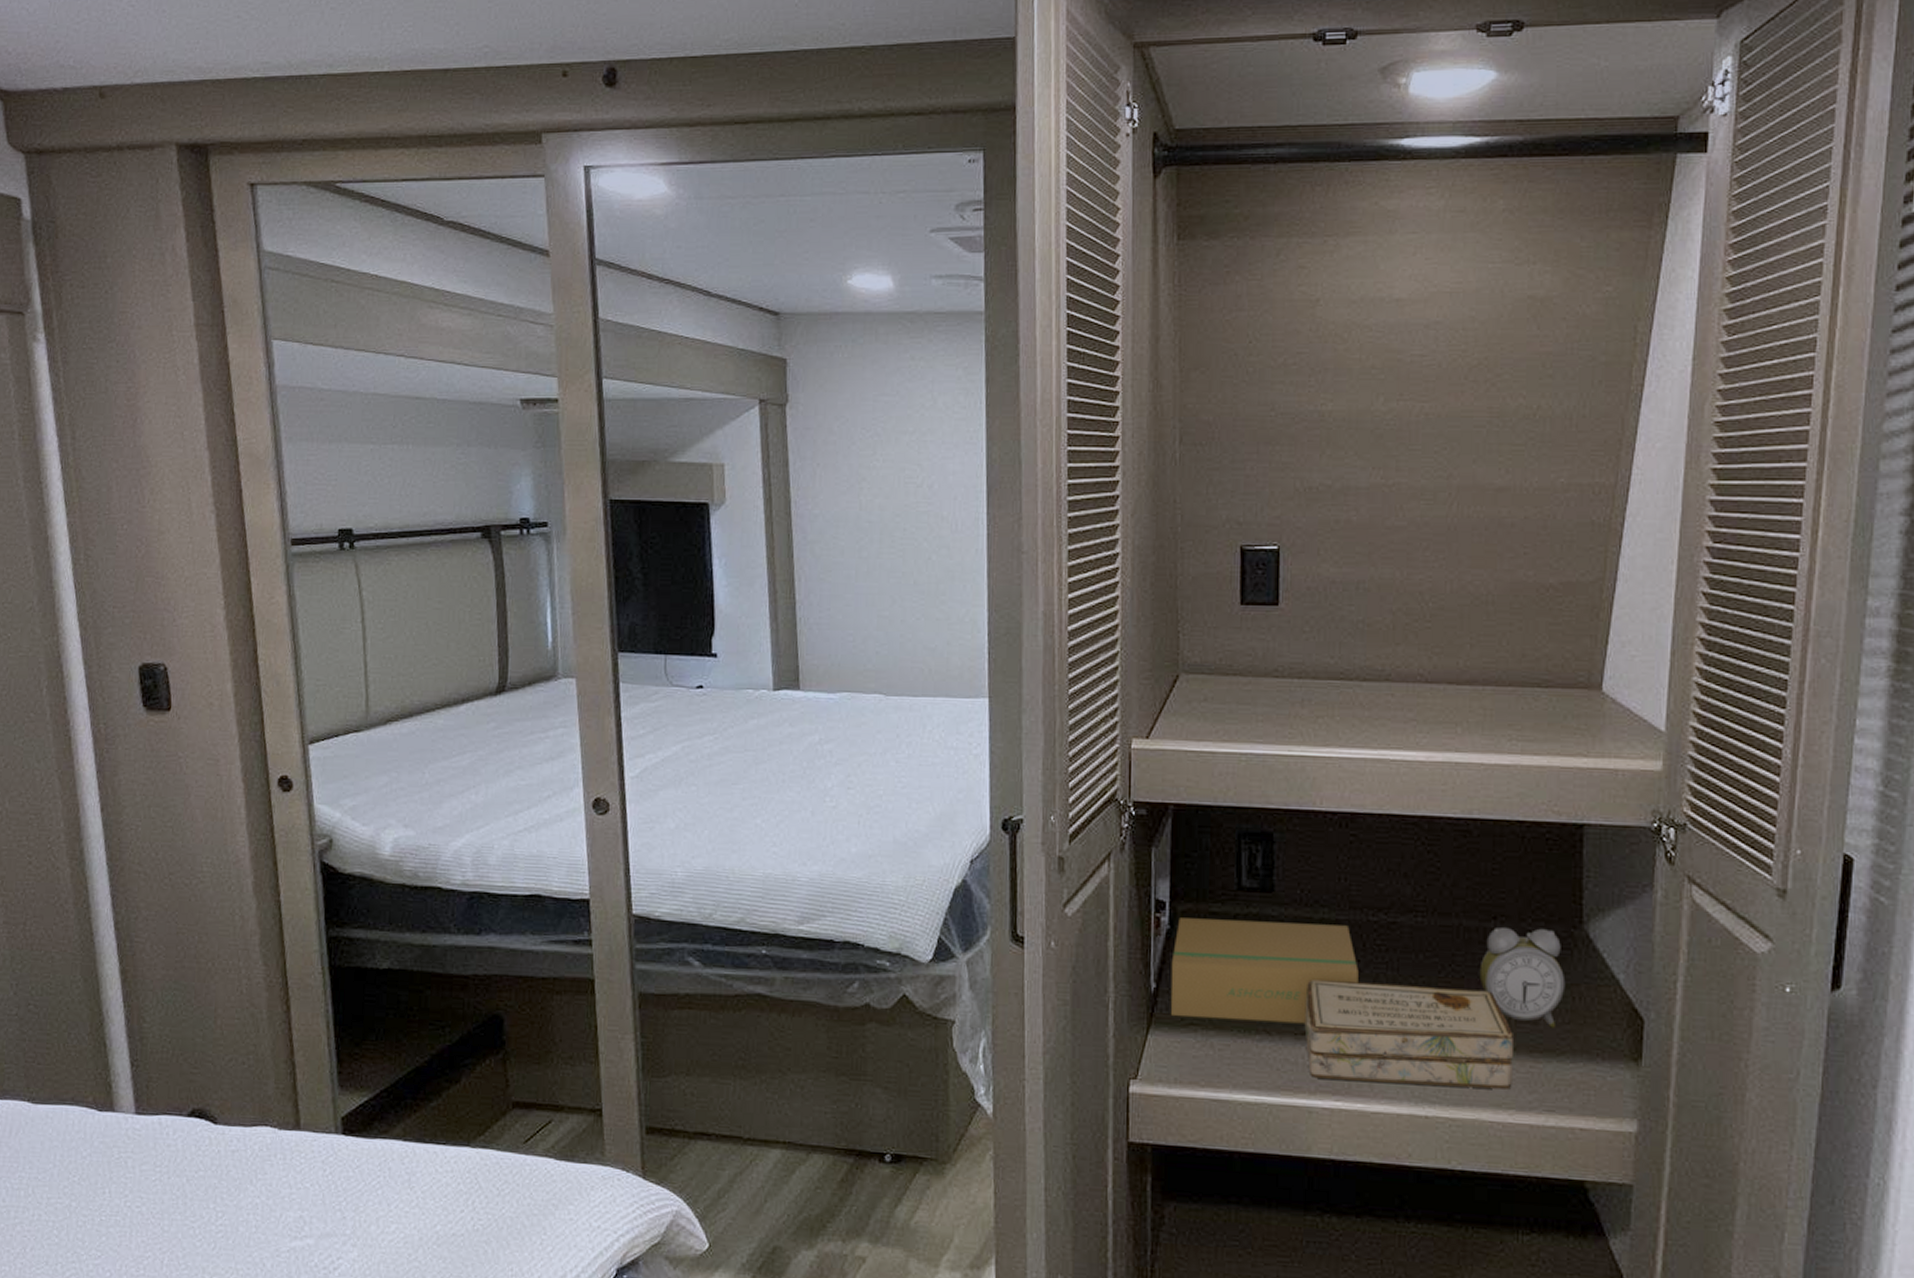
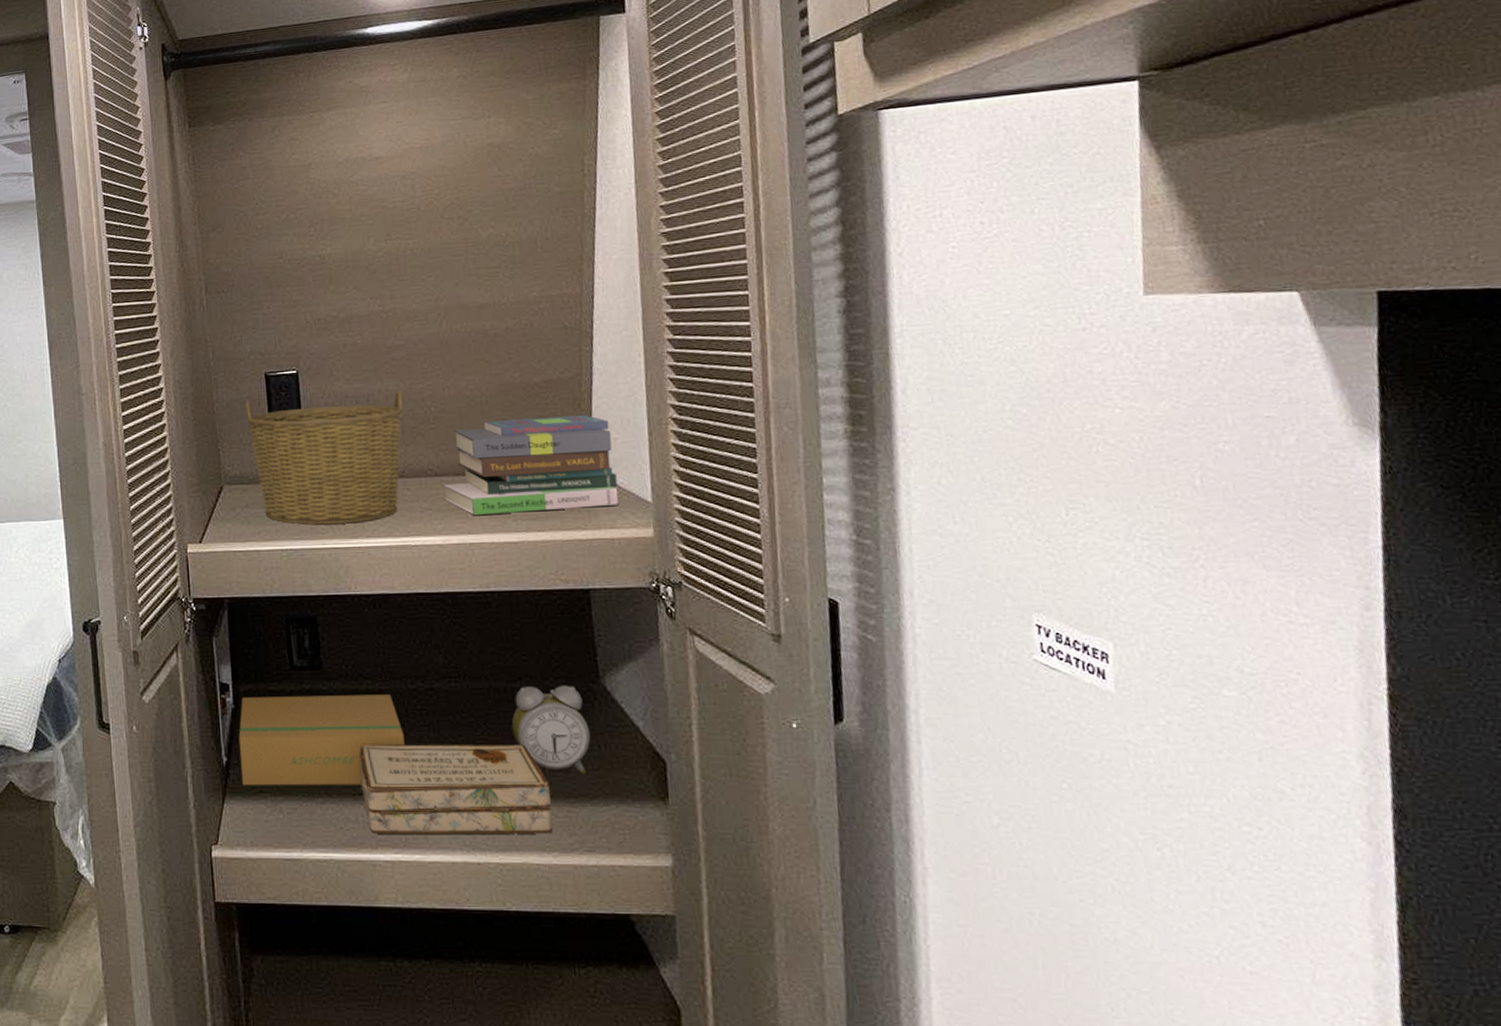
basket: none [1213,577,1398,730] -> present [244,389,404,525]
books: none [1433,624,1629,733] -> present [443,415,618,516]

